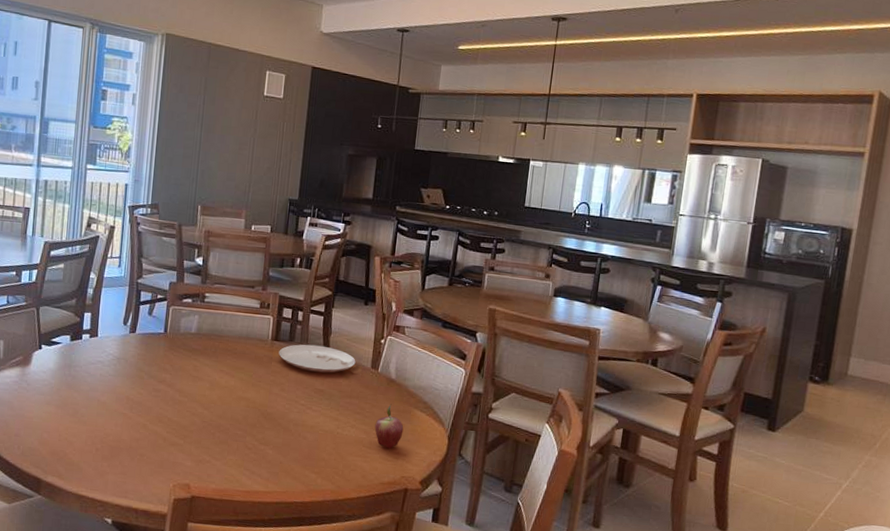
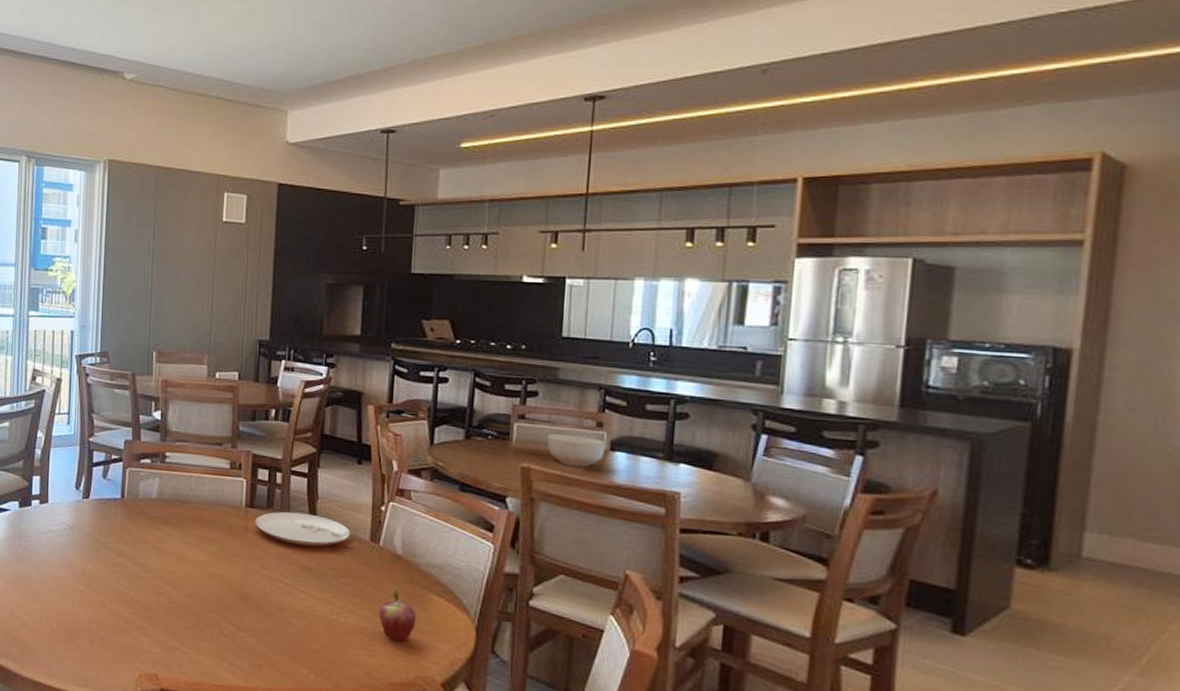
bowl: none [508,282,551,310] -> present [546,433,606,468]

